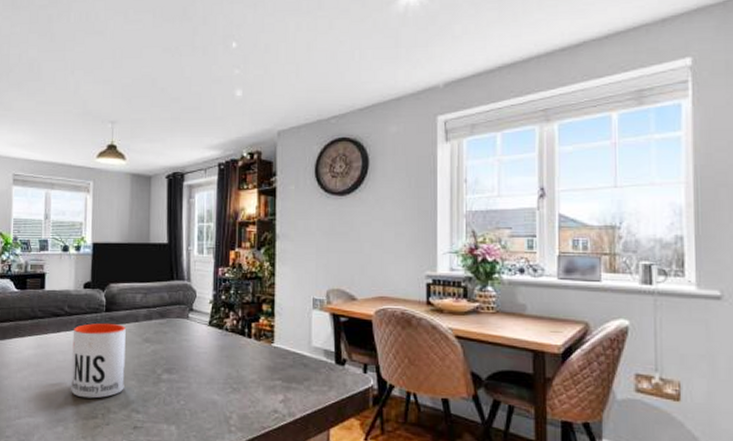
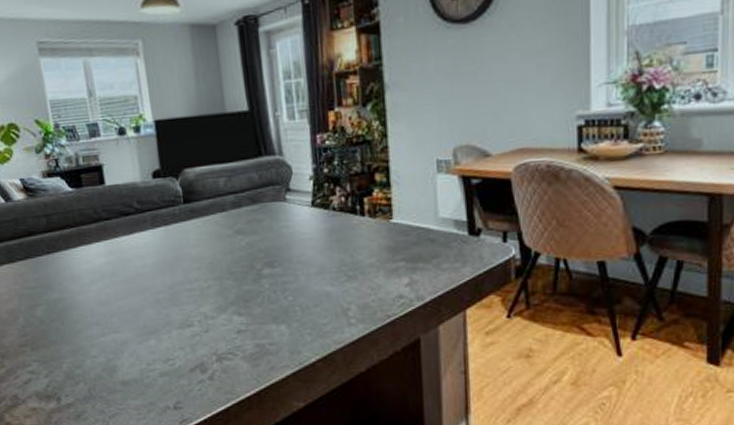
mug: present [71,323,126,399] -> none [148,216,220,306]

